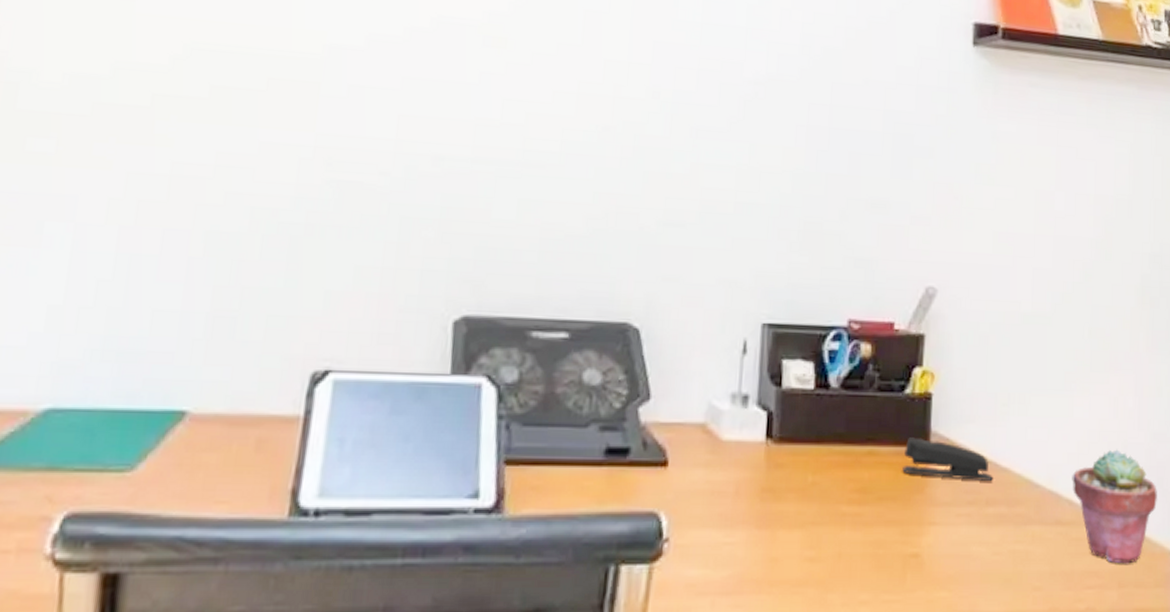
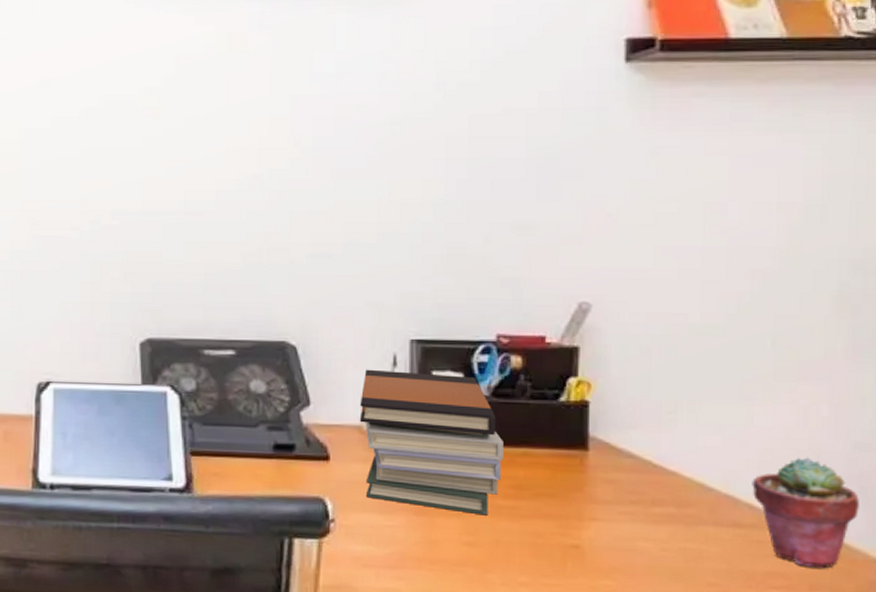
book stack: none [703,357,850,525] -> present [359,369,503,516]
stapler: present [902,437,993,481] -> none [559,441,659,483]

